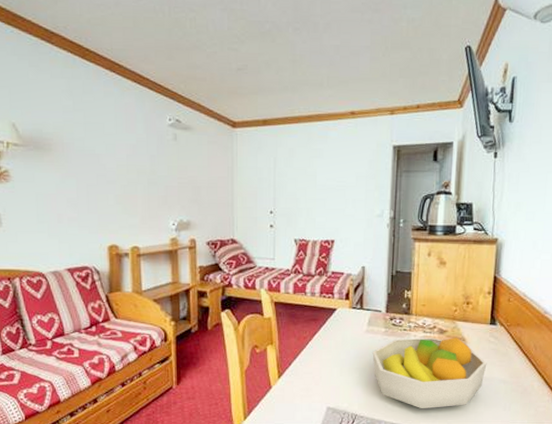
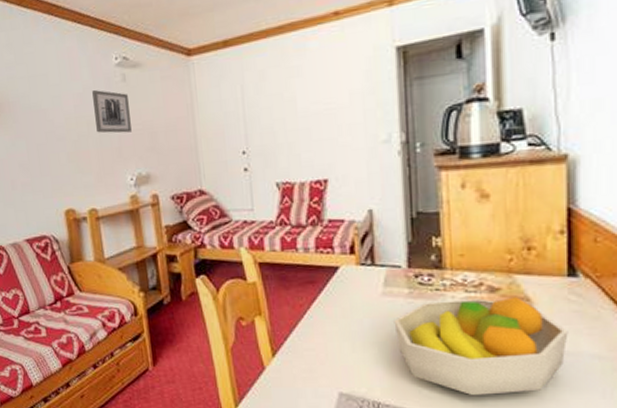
wall art: none [145,144,178,184] -> present [92,90,132,134]

